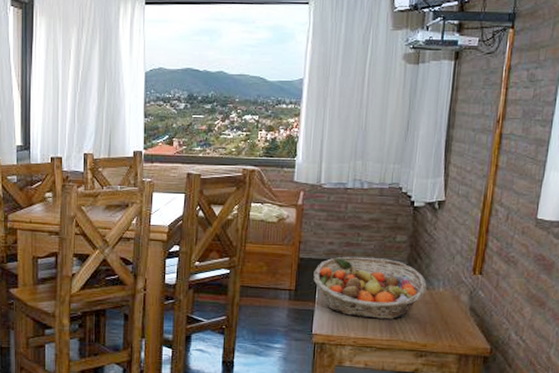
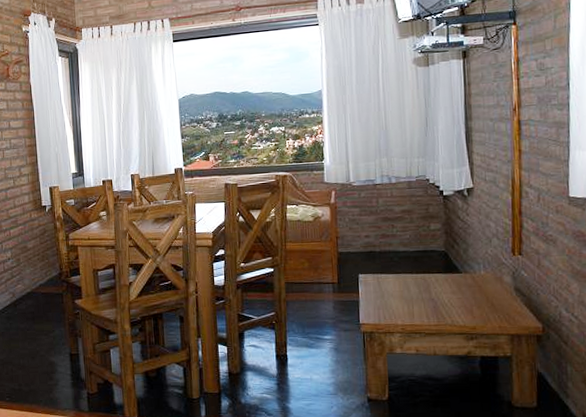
fruit basket: present [313,256,427,319] -> none [354,246,468,305]

